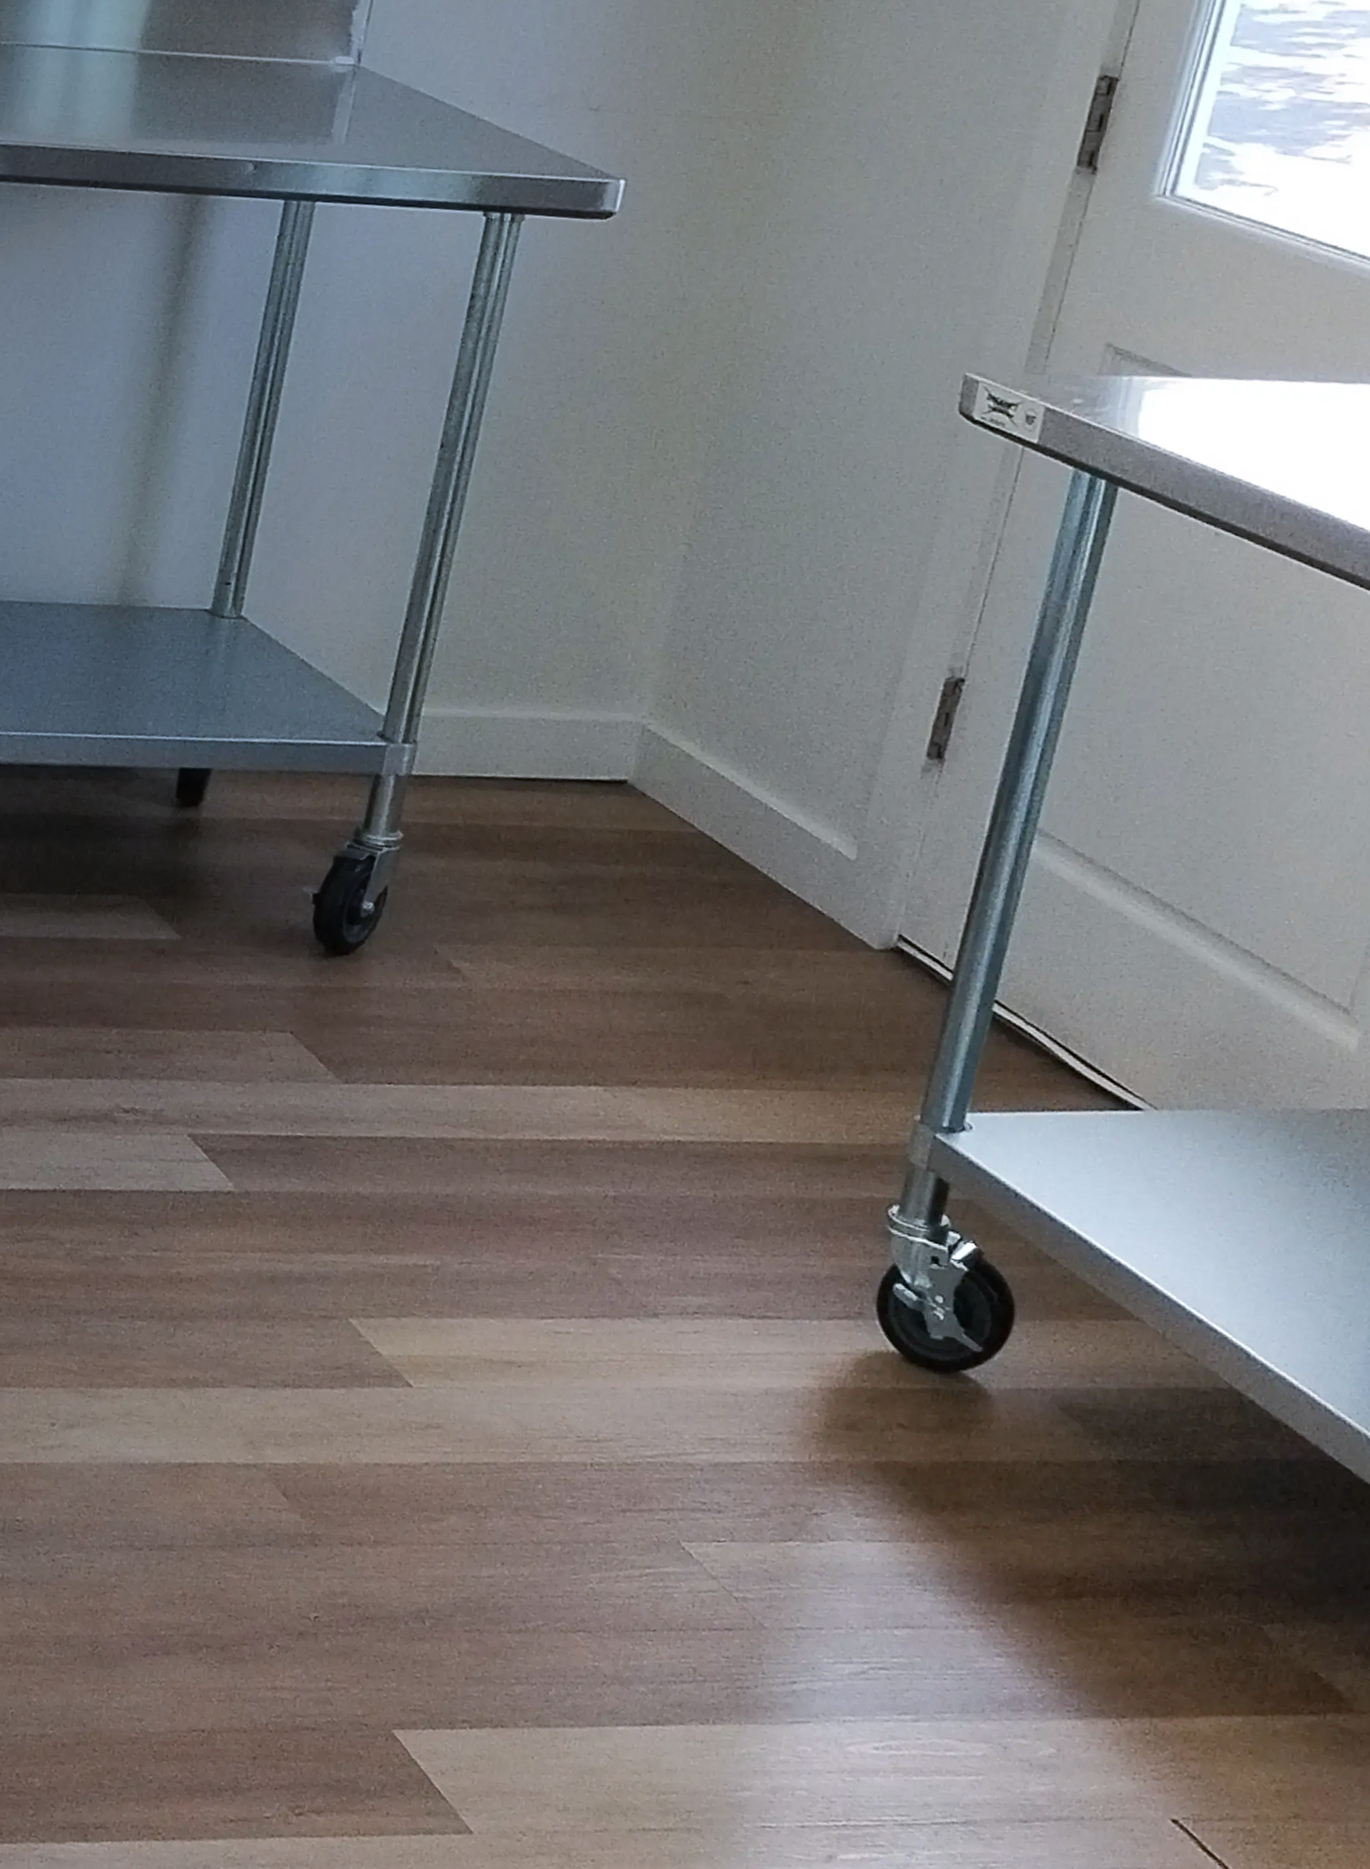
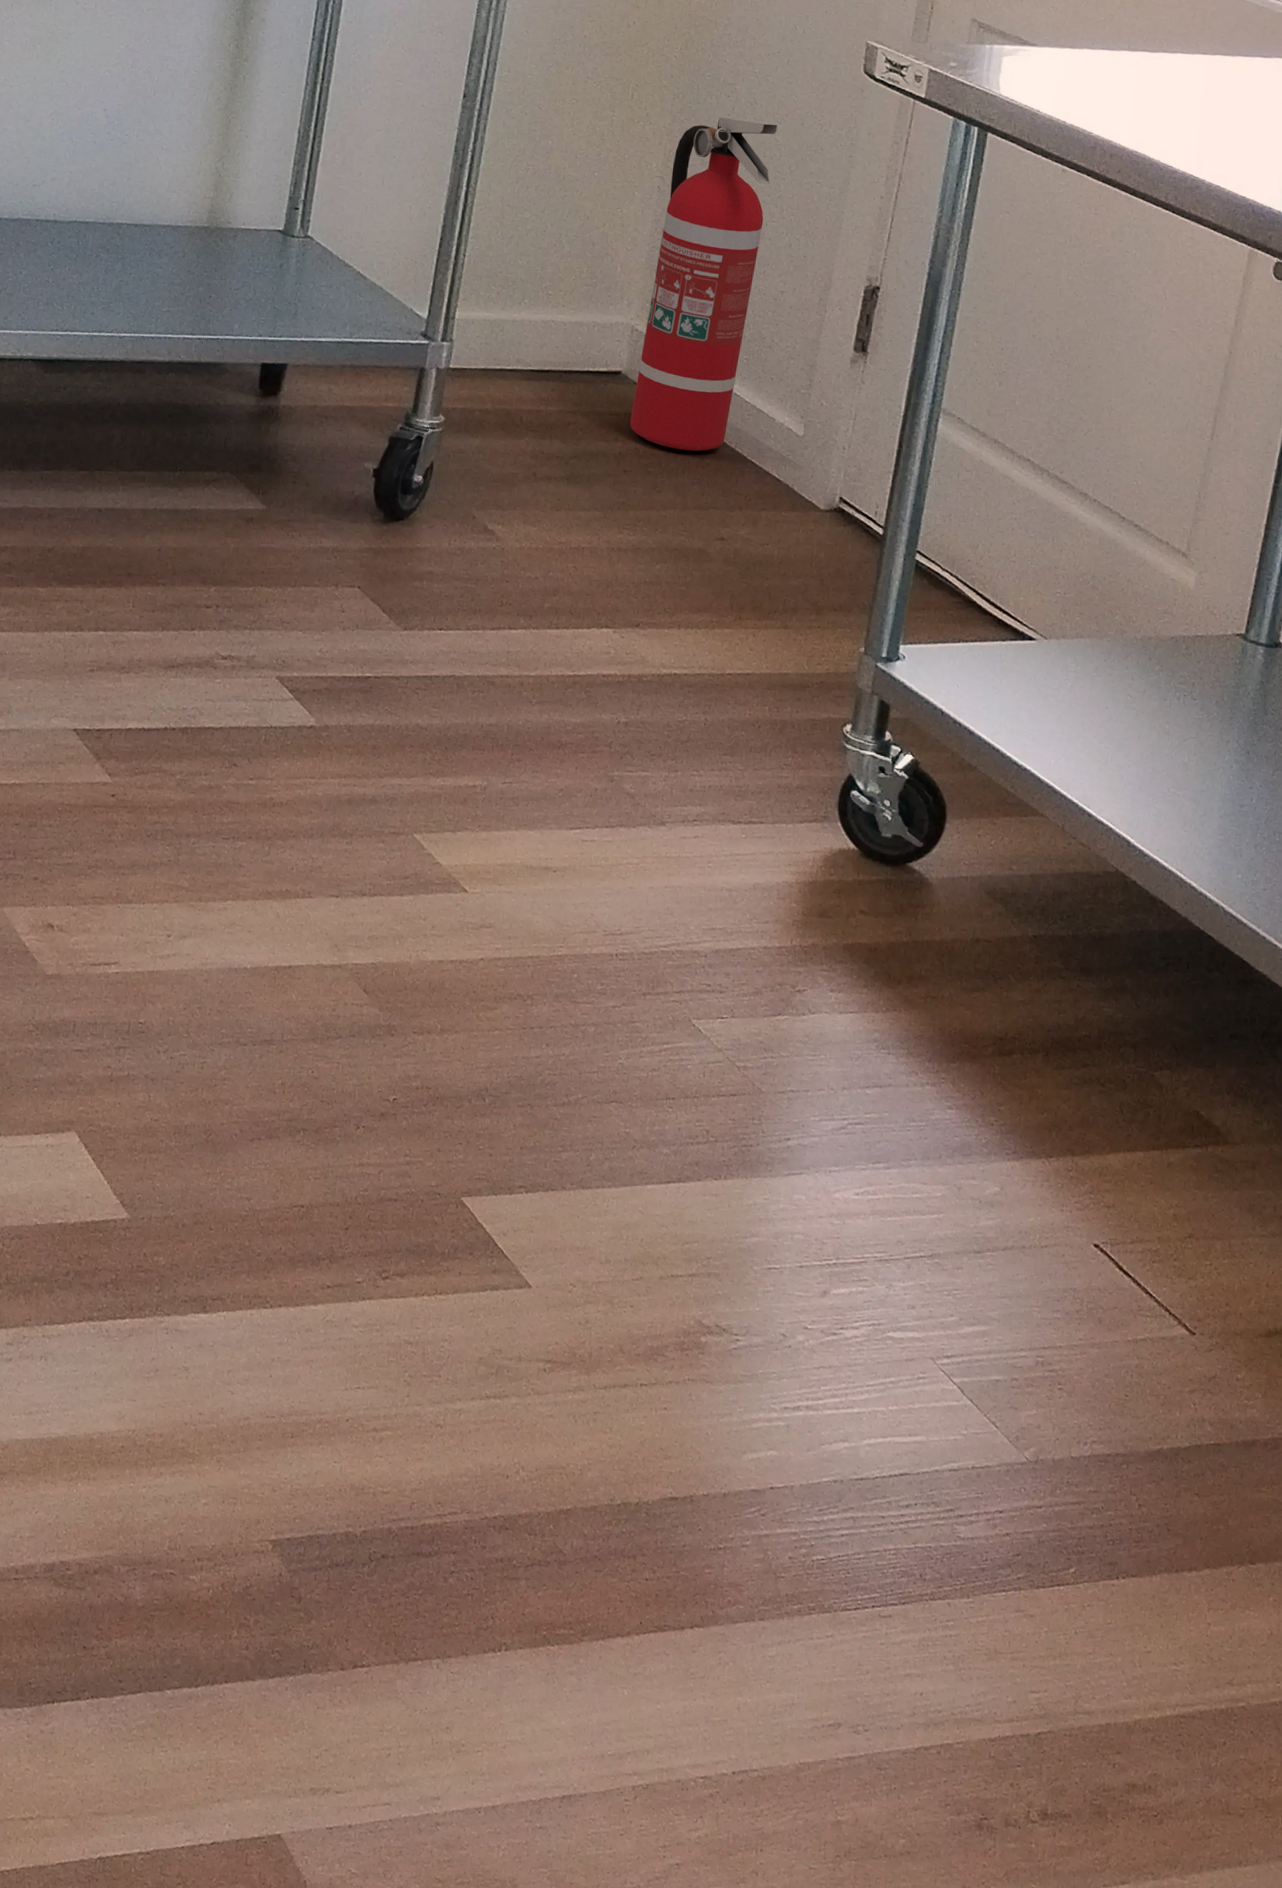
fire extinguisher: none [635,469,842,877] -> present [630,116,778,451]

